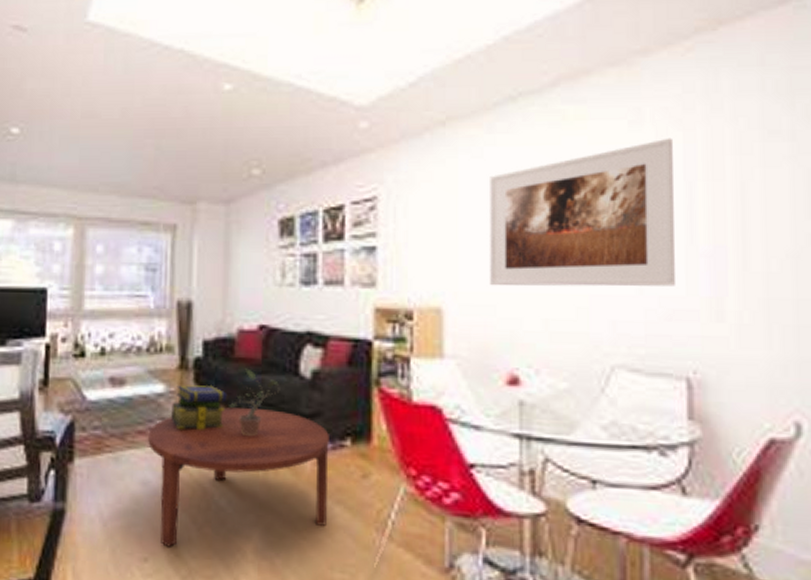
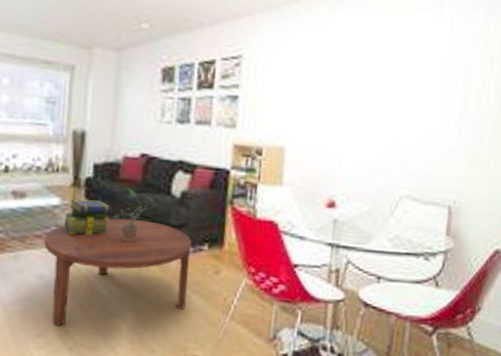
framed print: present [490,138,675,287] -> none [321,28,462,140]

